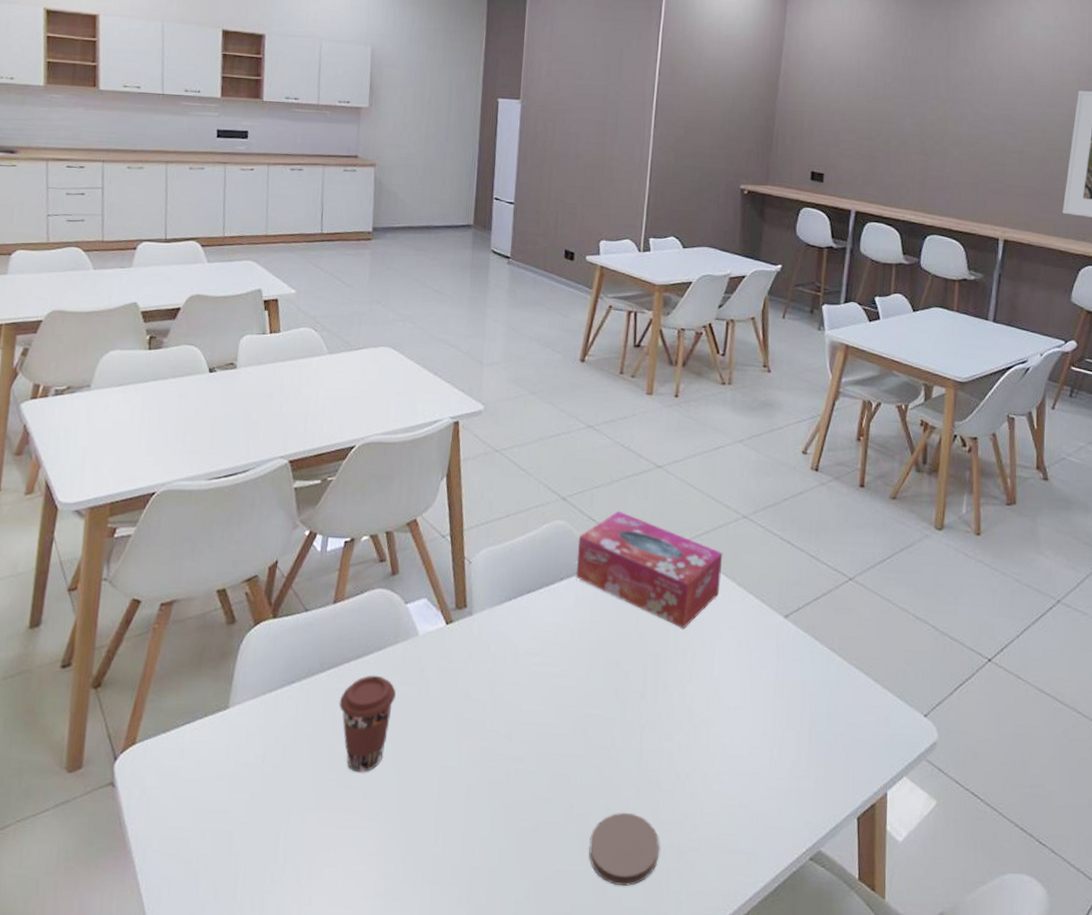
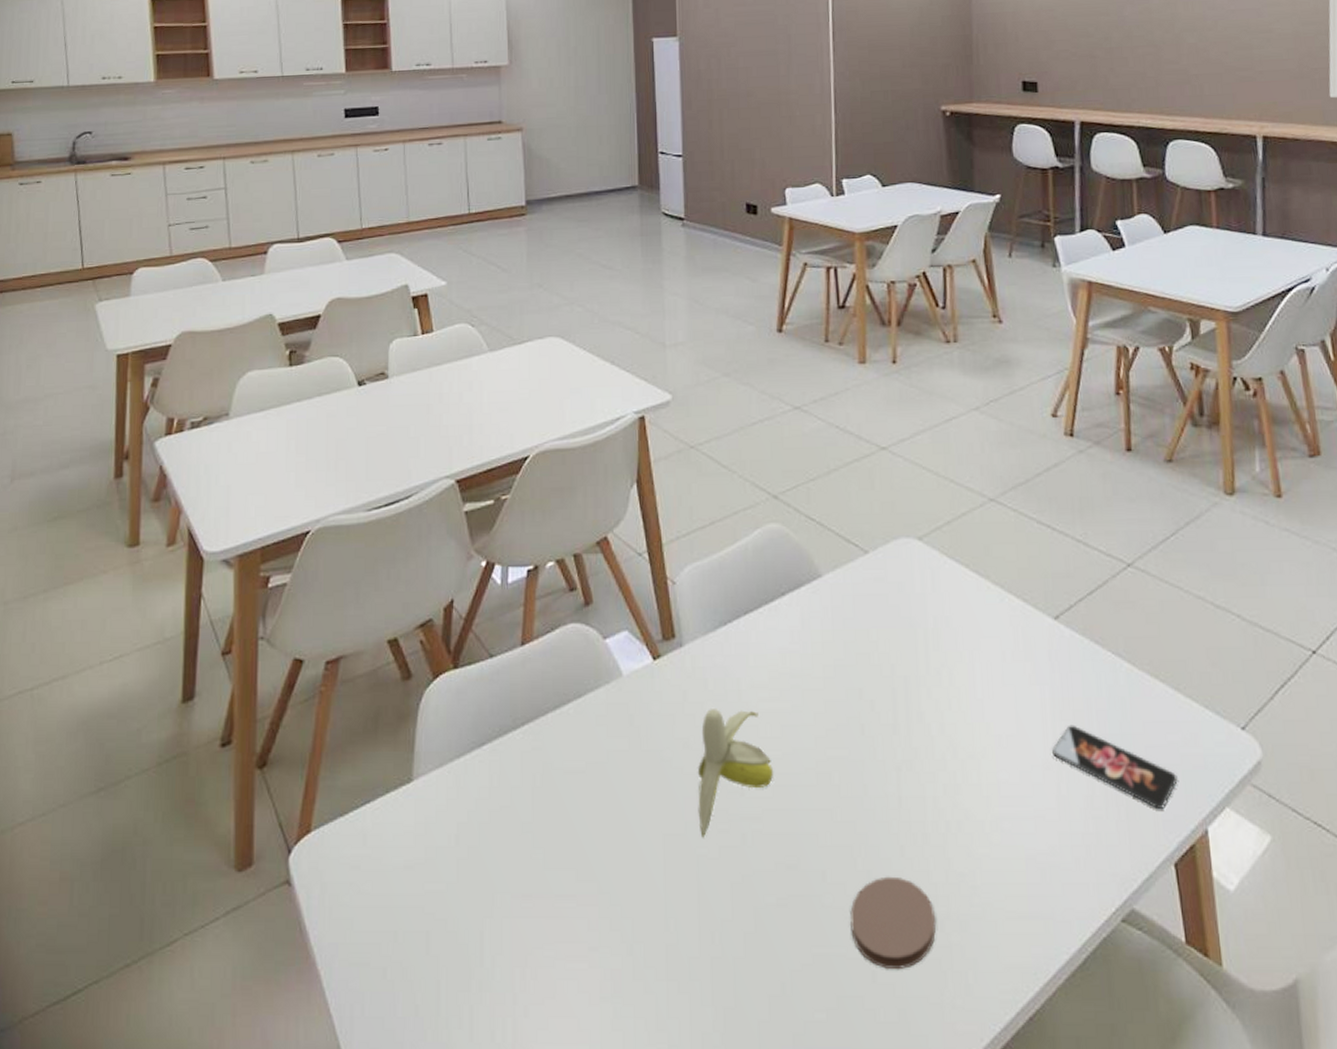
coffee cup: present [339,675,397,773] -> none [538,728,604,849]
banana: none [471,668,538,772] -> present [697,709,773,838]
tissue box: present [575,510,723,630] -> none [797,505,972,644]
smartphone: none [770,702,868,774] -> present [1052,725,1178,809]

